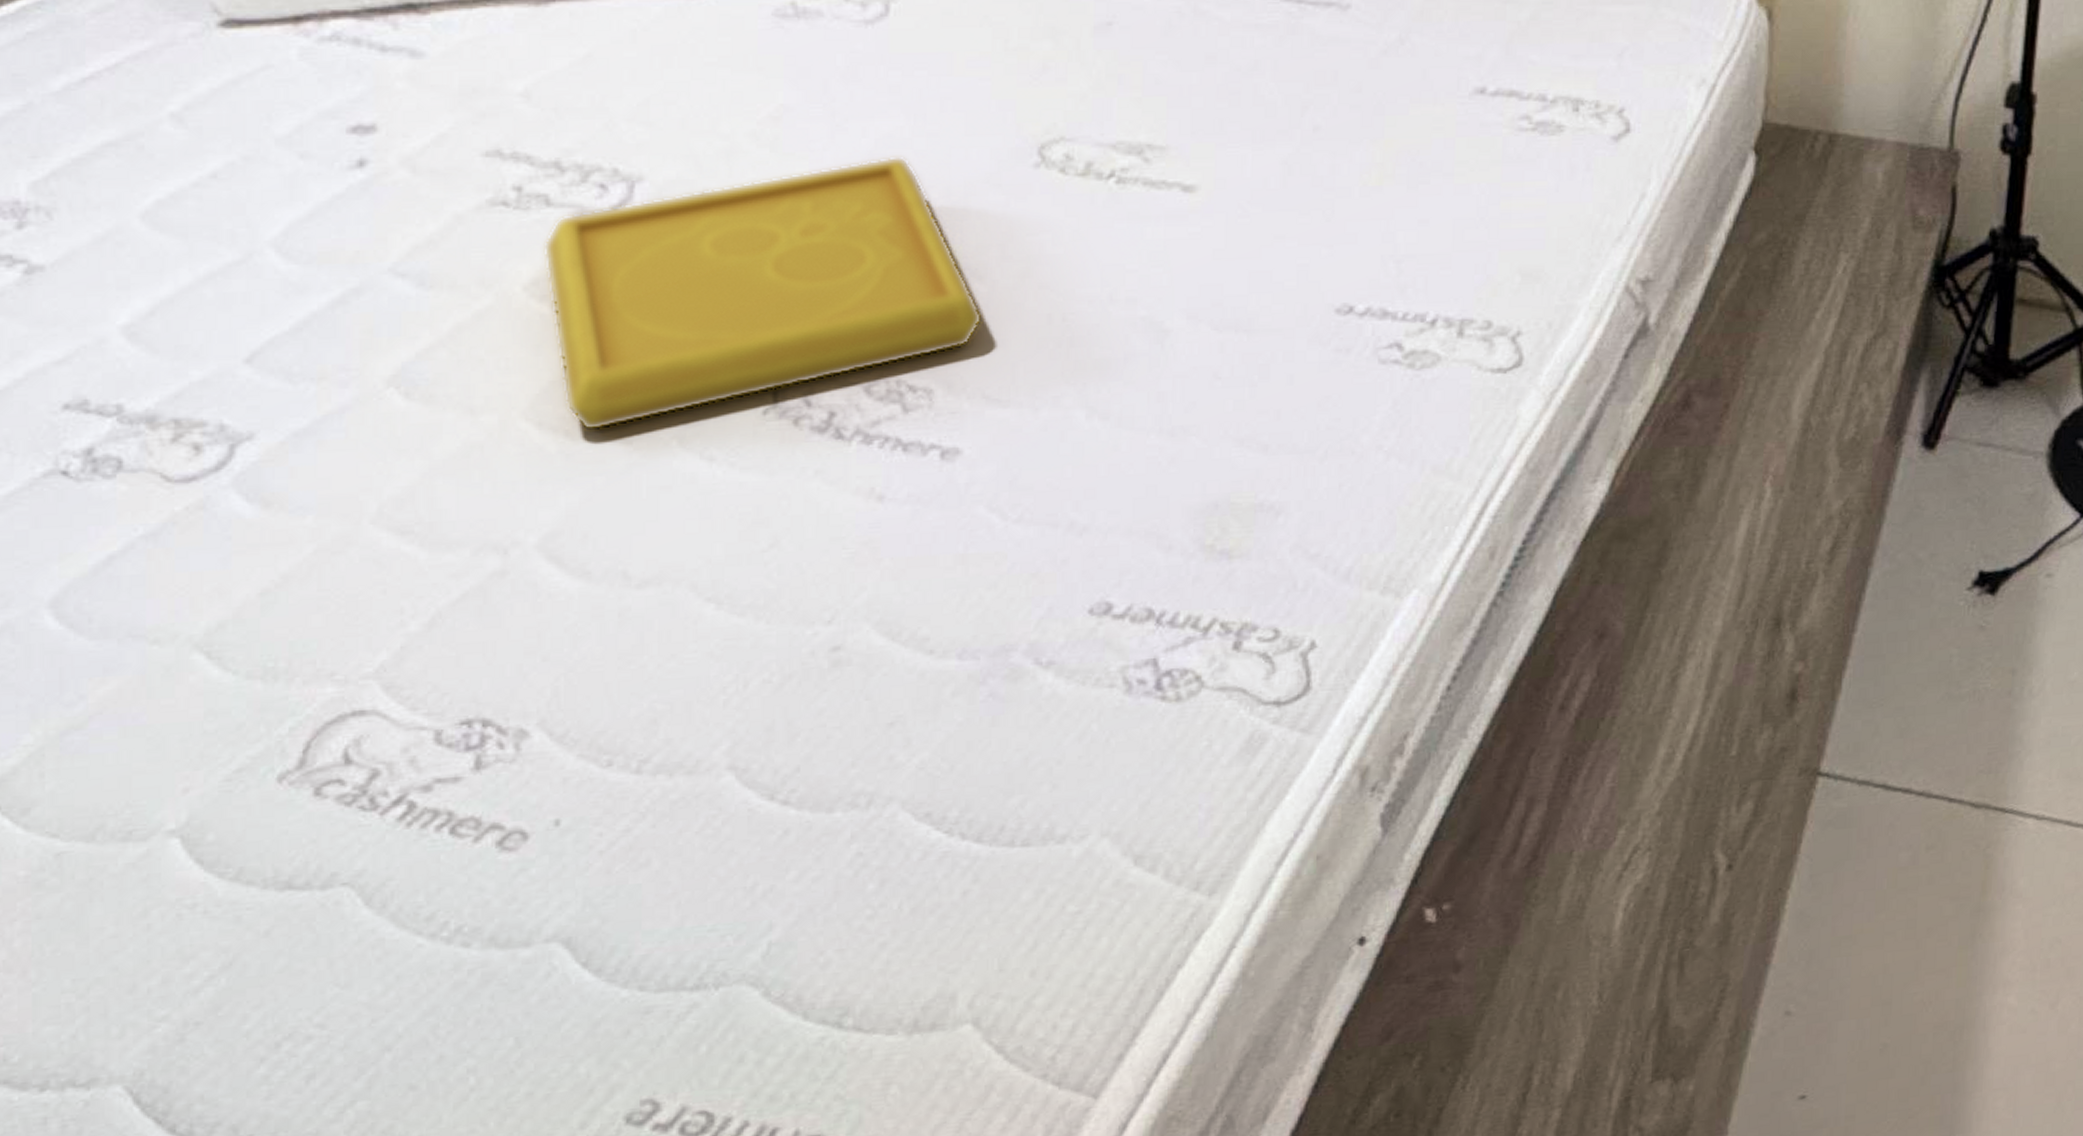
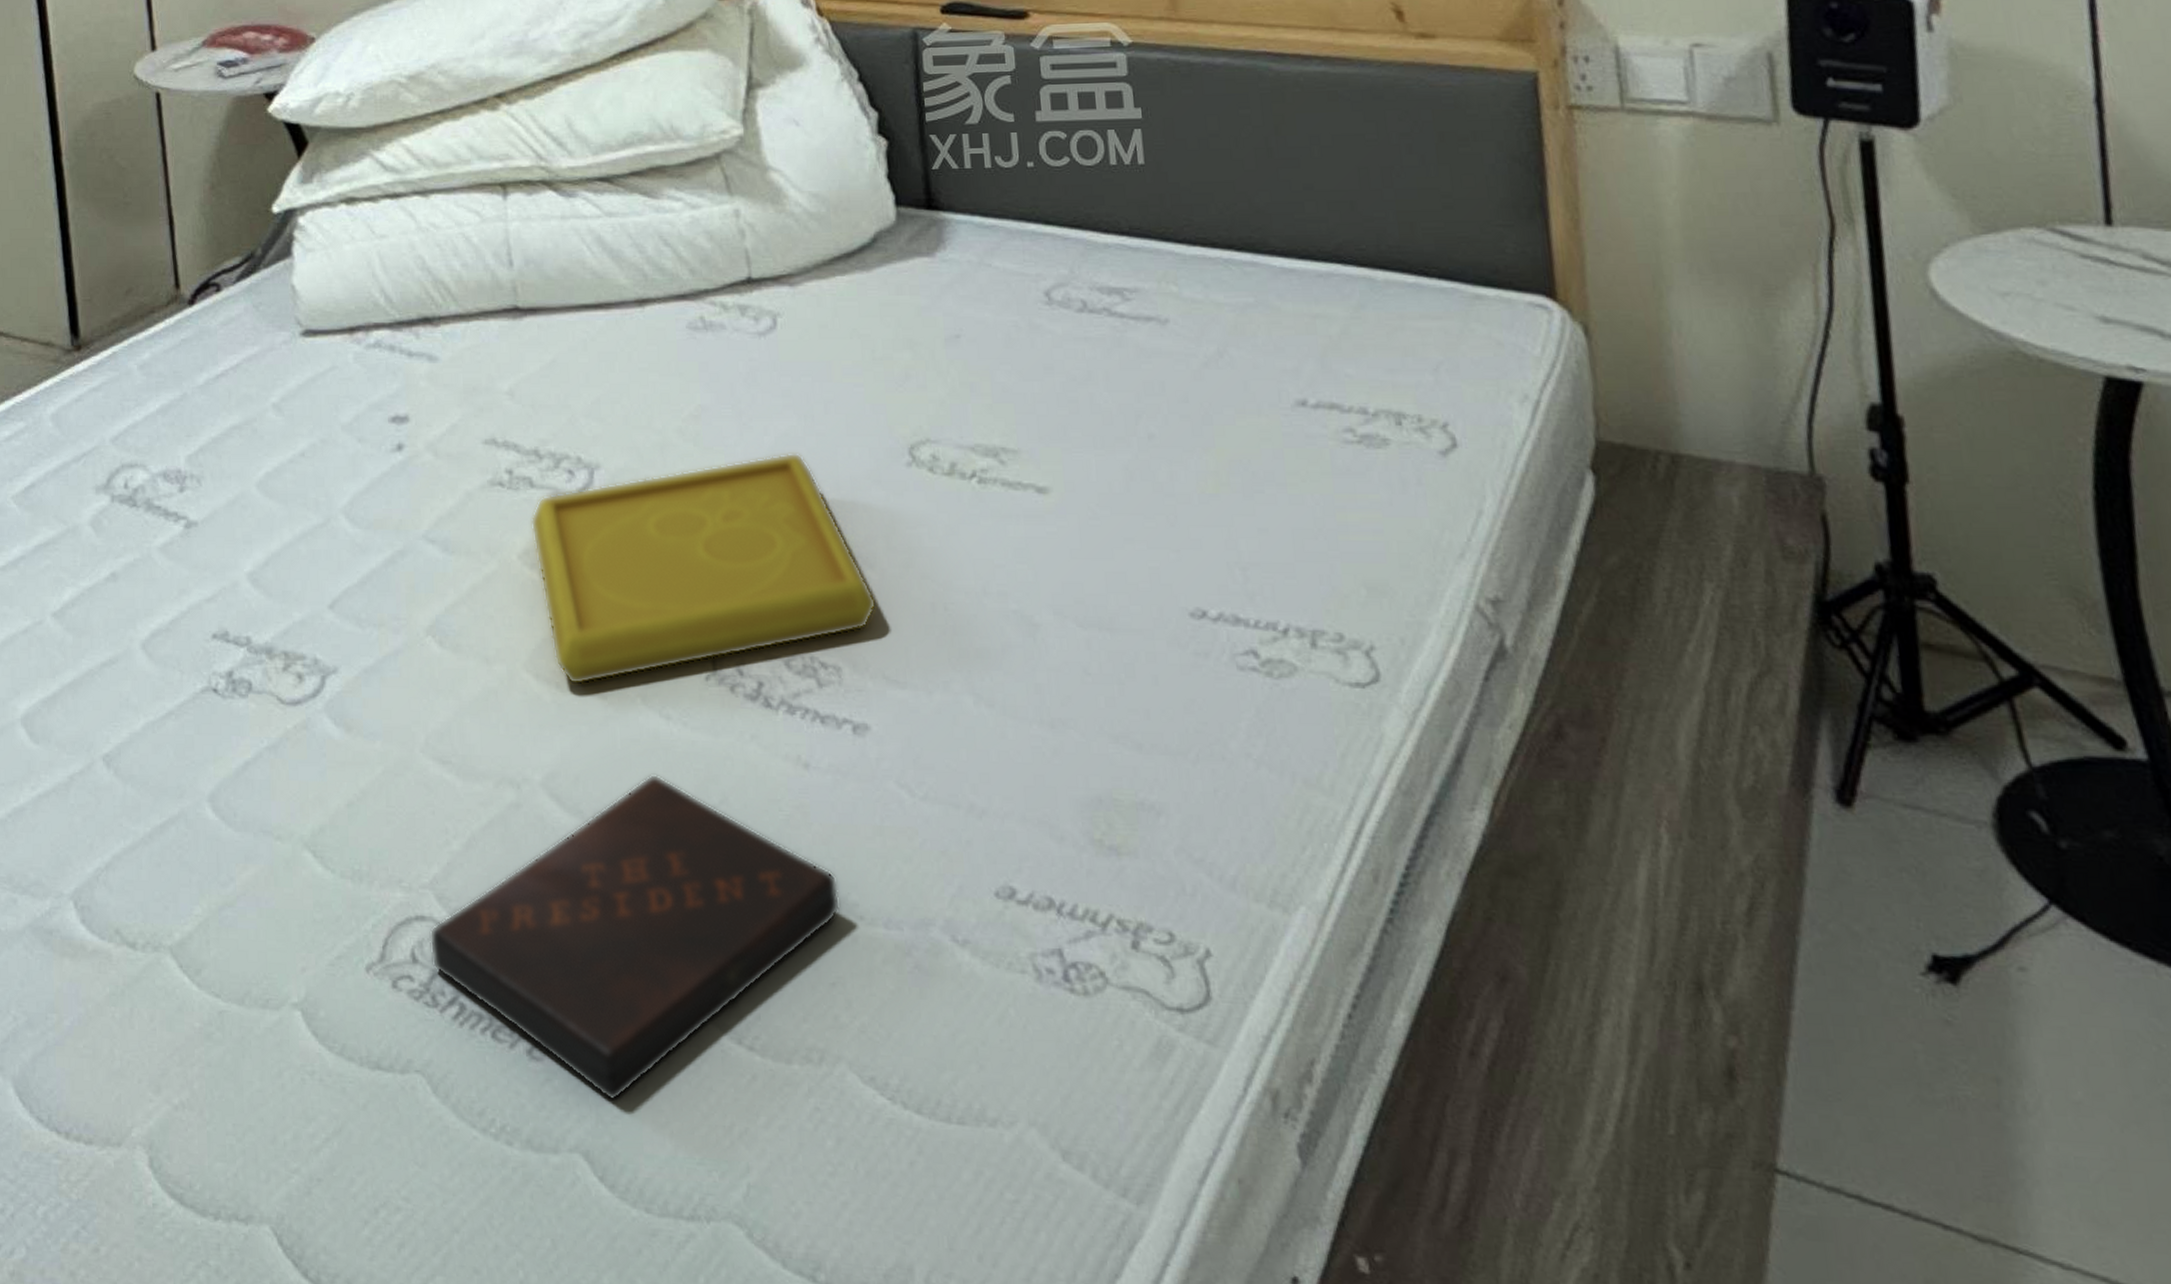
book: none [370,522,908,882] -> present [429,773,841,1102]

